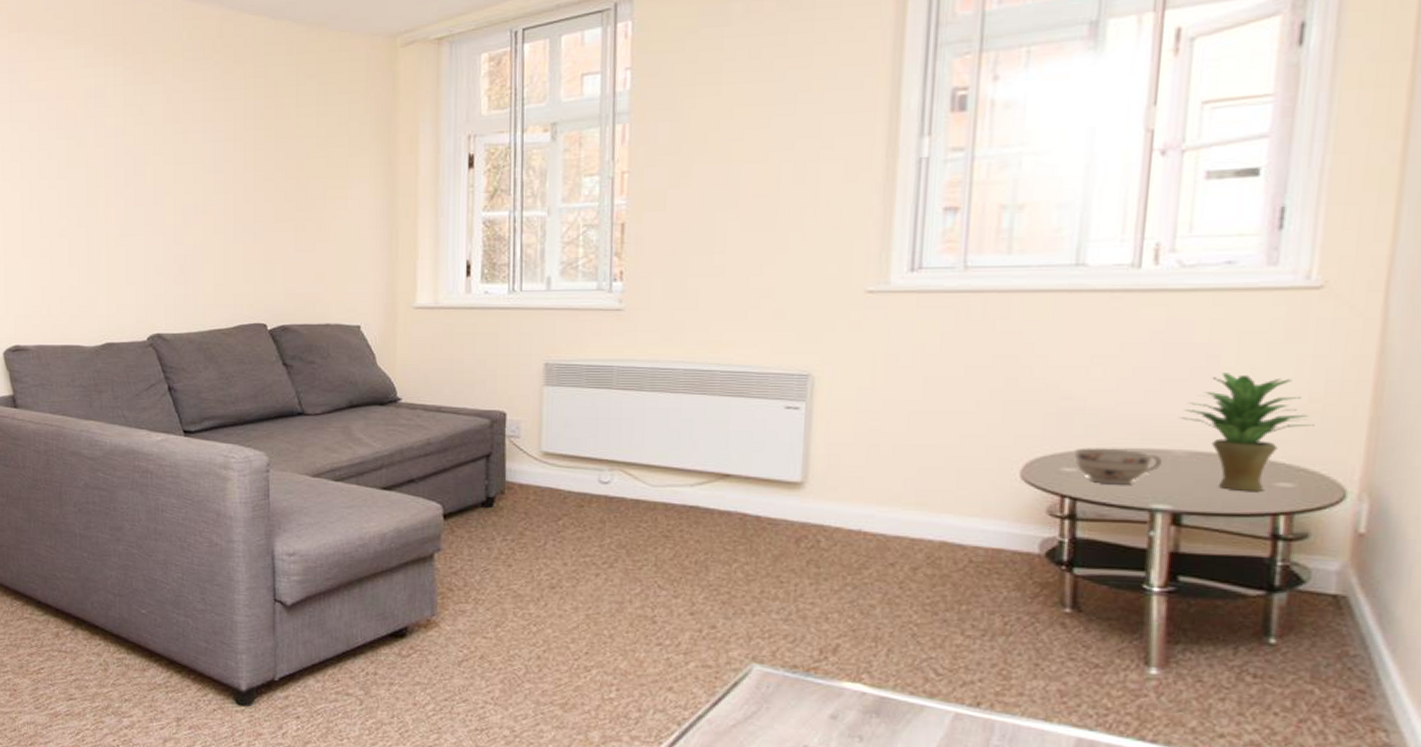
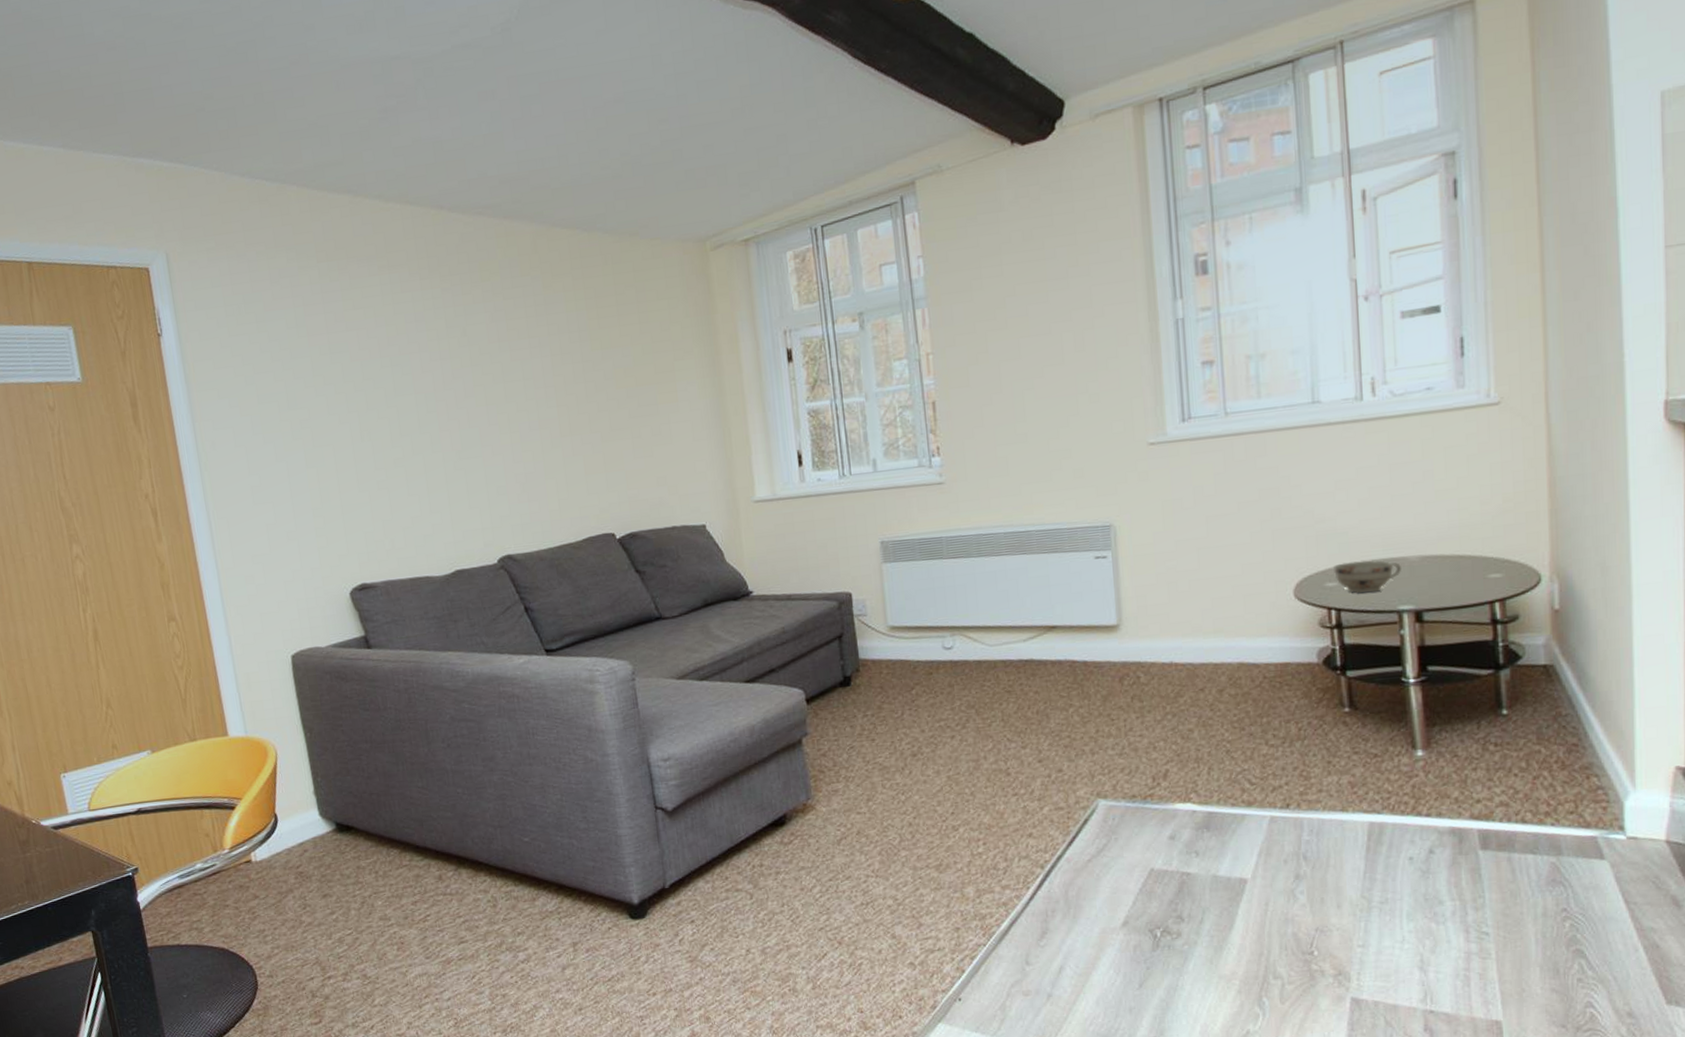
potted plant: present [1178,373,1315,491] -> none [1409,484,1510,586]

